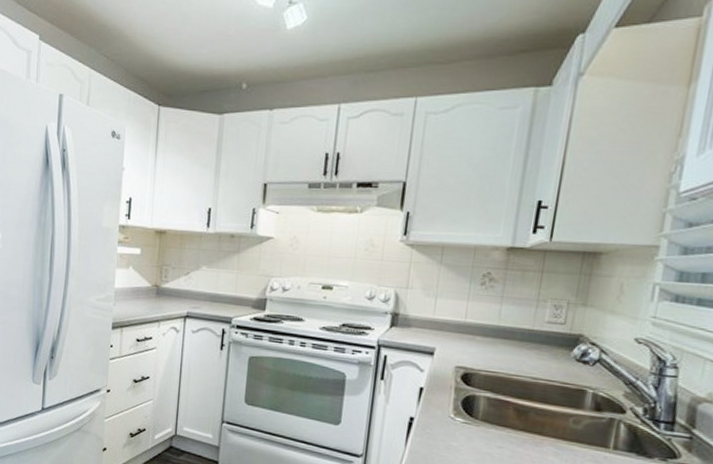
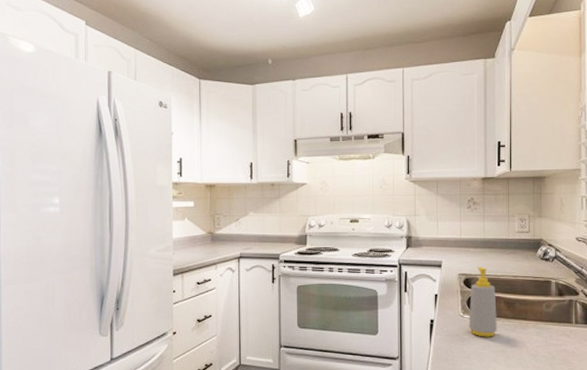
soap bottle: none [459,360,505,449] -> present [468,267,497,337]

